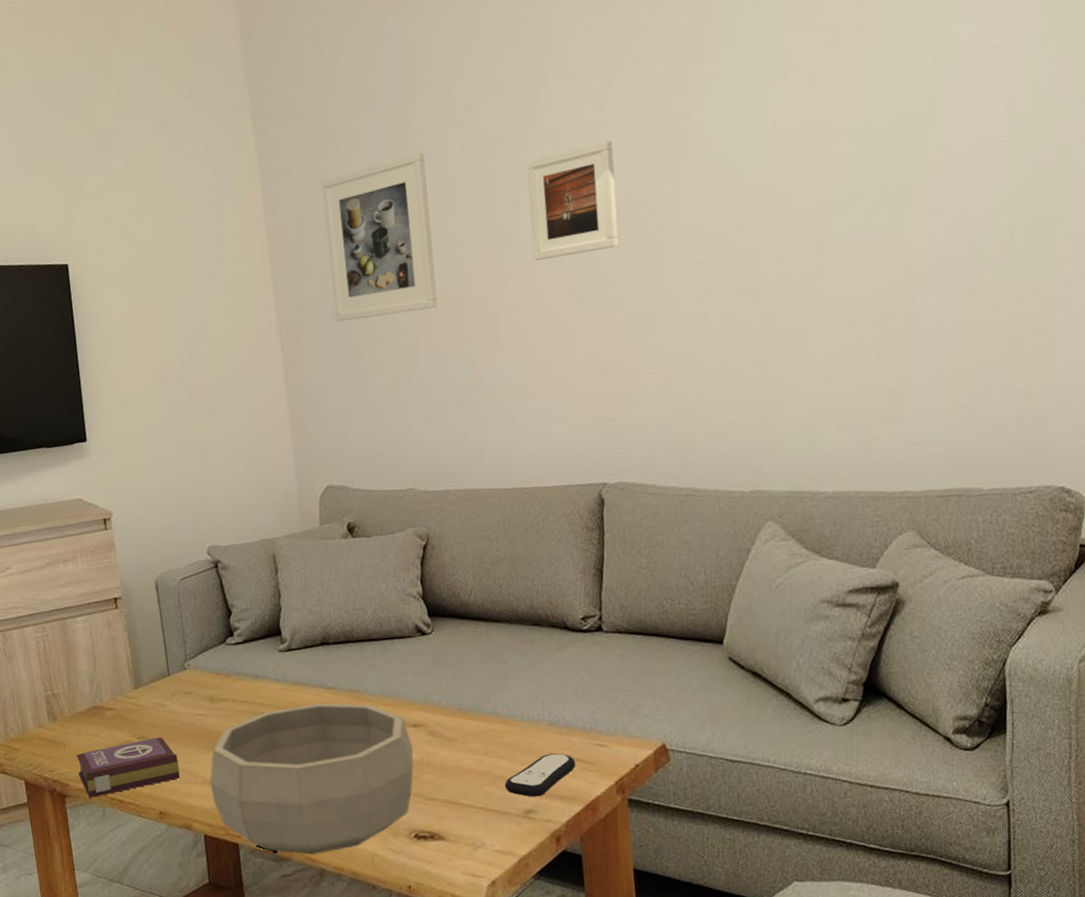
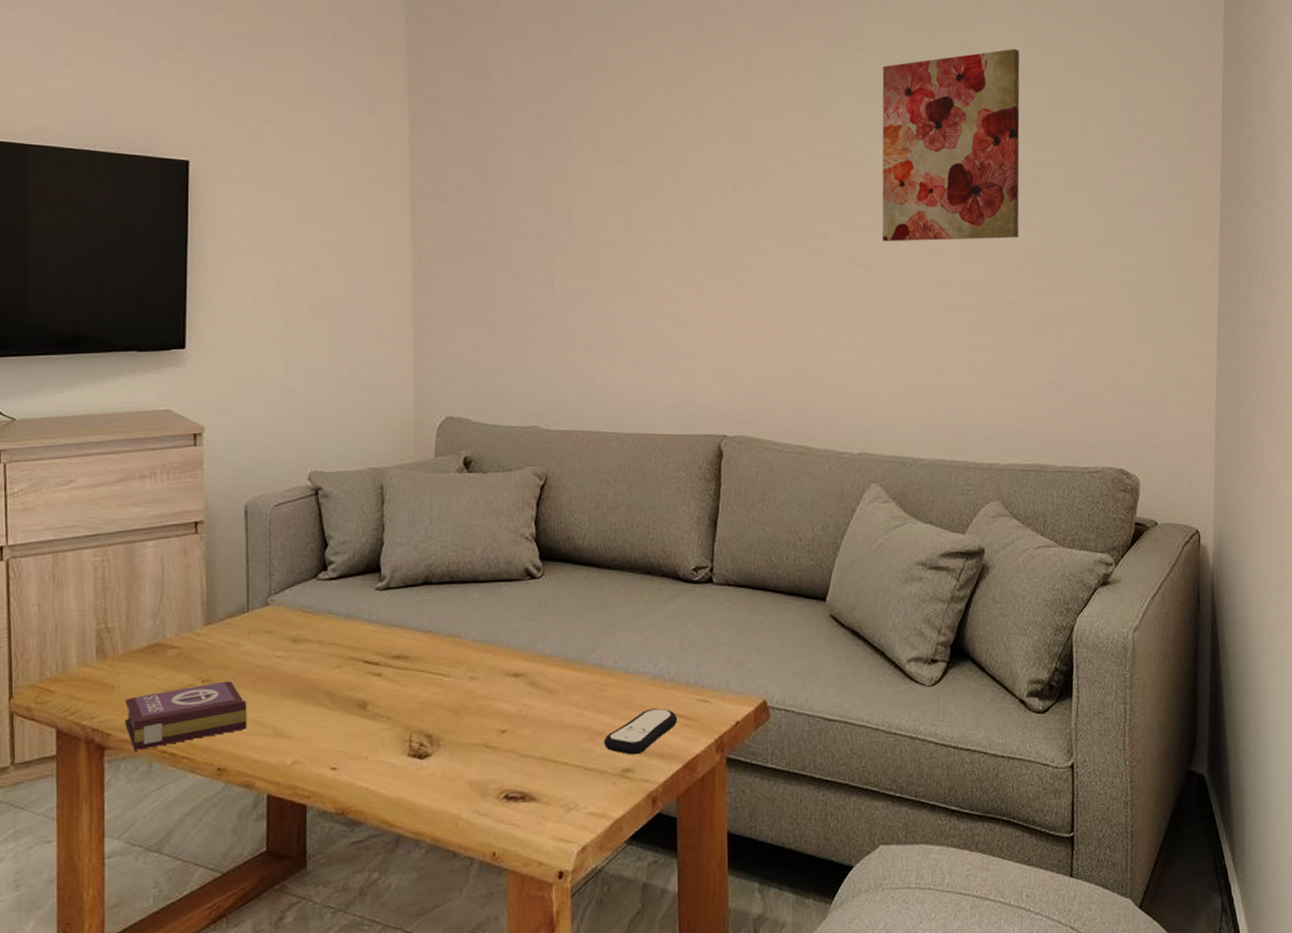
decorative bowl: present [210,703,414,855] -> none [281,647,511,818]
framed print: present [322,152,438,322] -> none [470,100,576,252]
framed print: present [526,140,619,261] -> none [671,114,752,216]
wall art: none [758,18,929,261] -> present [882,49,1020,241]

